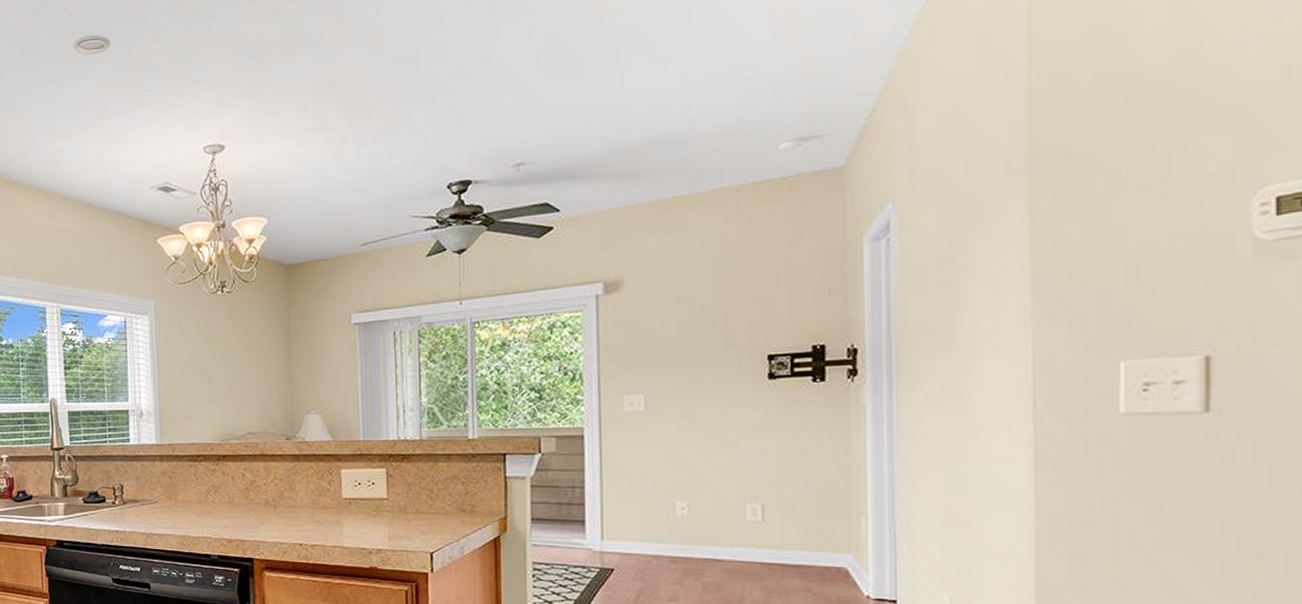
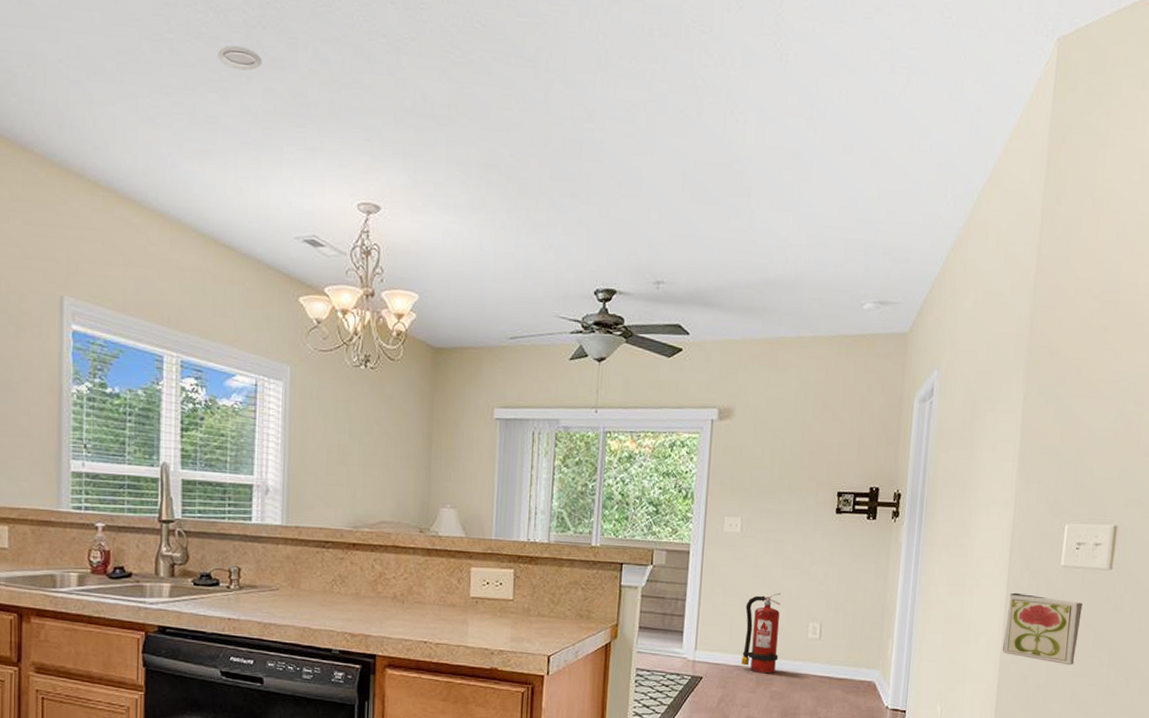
fire extinguisher: none [660,472,709,563] -> present [741,592,781,674]
decorative tile: none [1038,451,1164,538] -> present [1003,592,1083,666]

